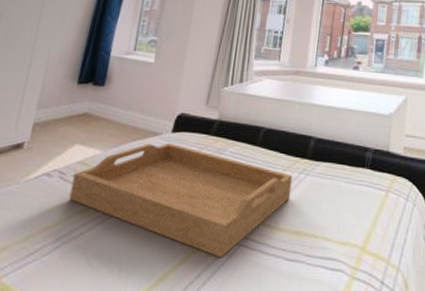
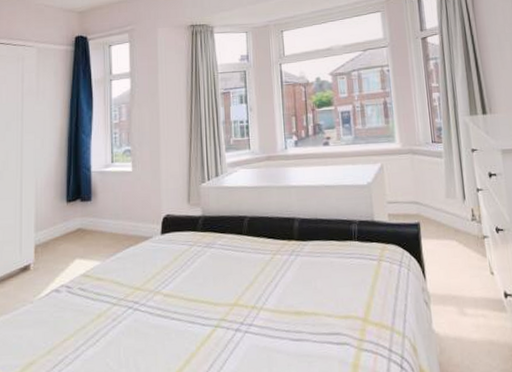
serving tray: present [69,142,293,258] -> none [80,244,285,347]

